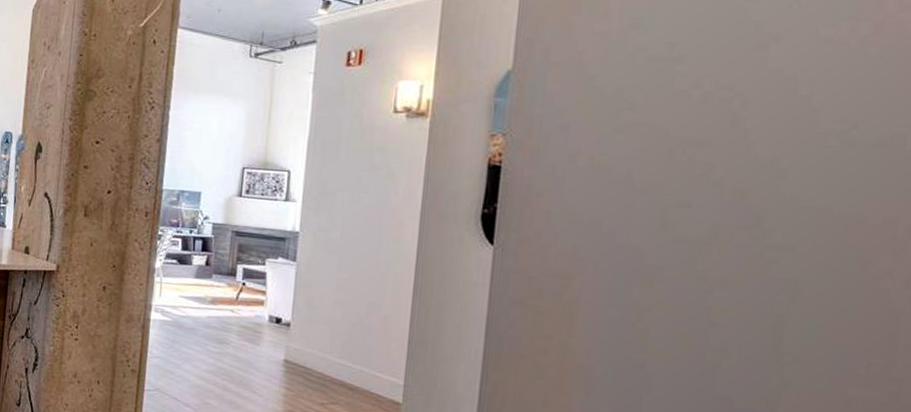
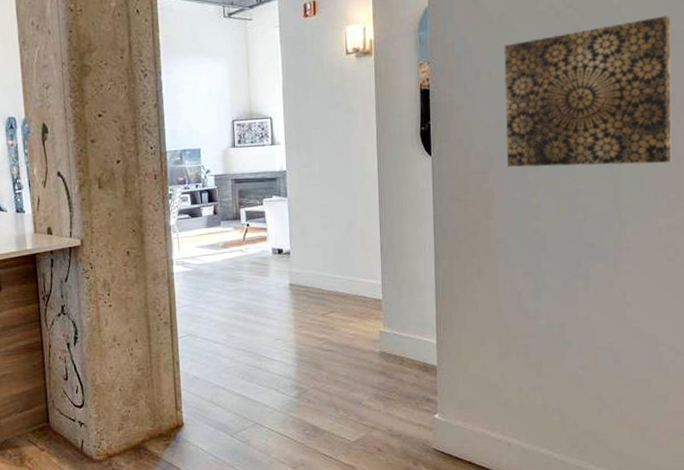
wall art: none [604,115,900,314] -> present [504,15,672,167]

